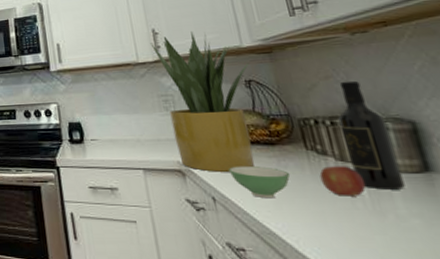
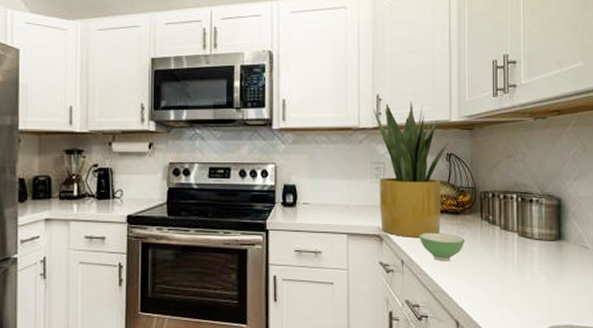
fruit: present [319,166,366,196] -> none [486,234,517,260]
wine bottle: present [337,80,405,190] -> none [509,160,543,254]

